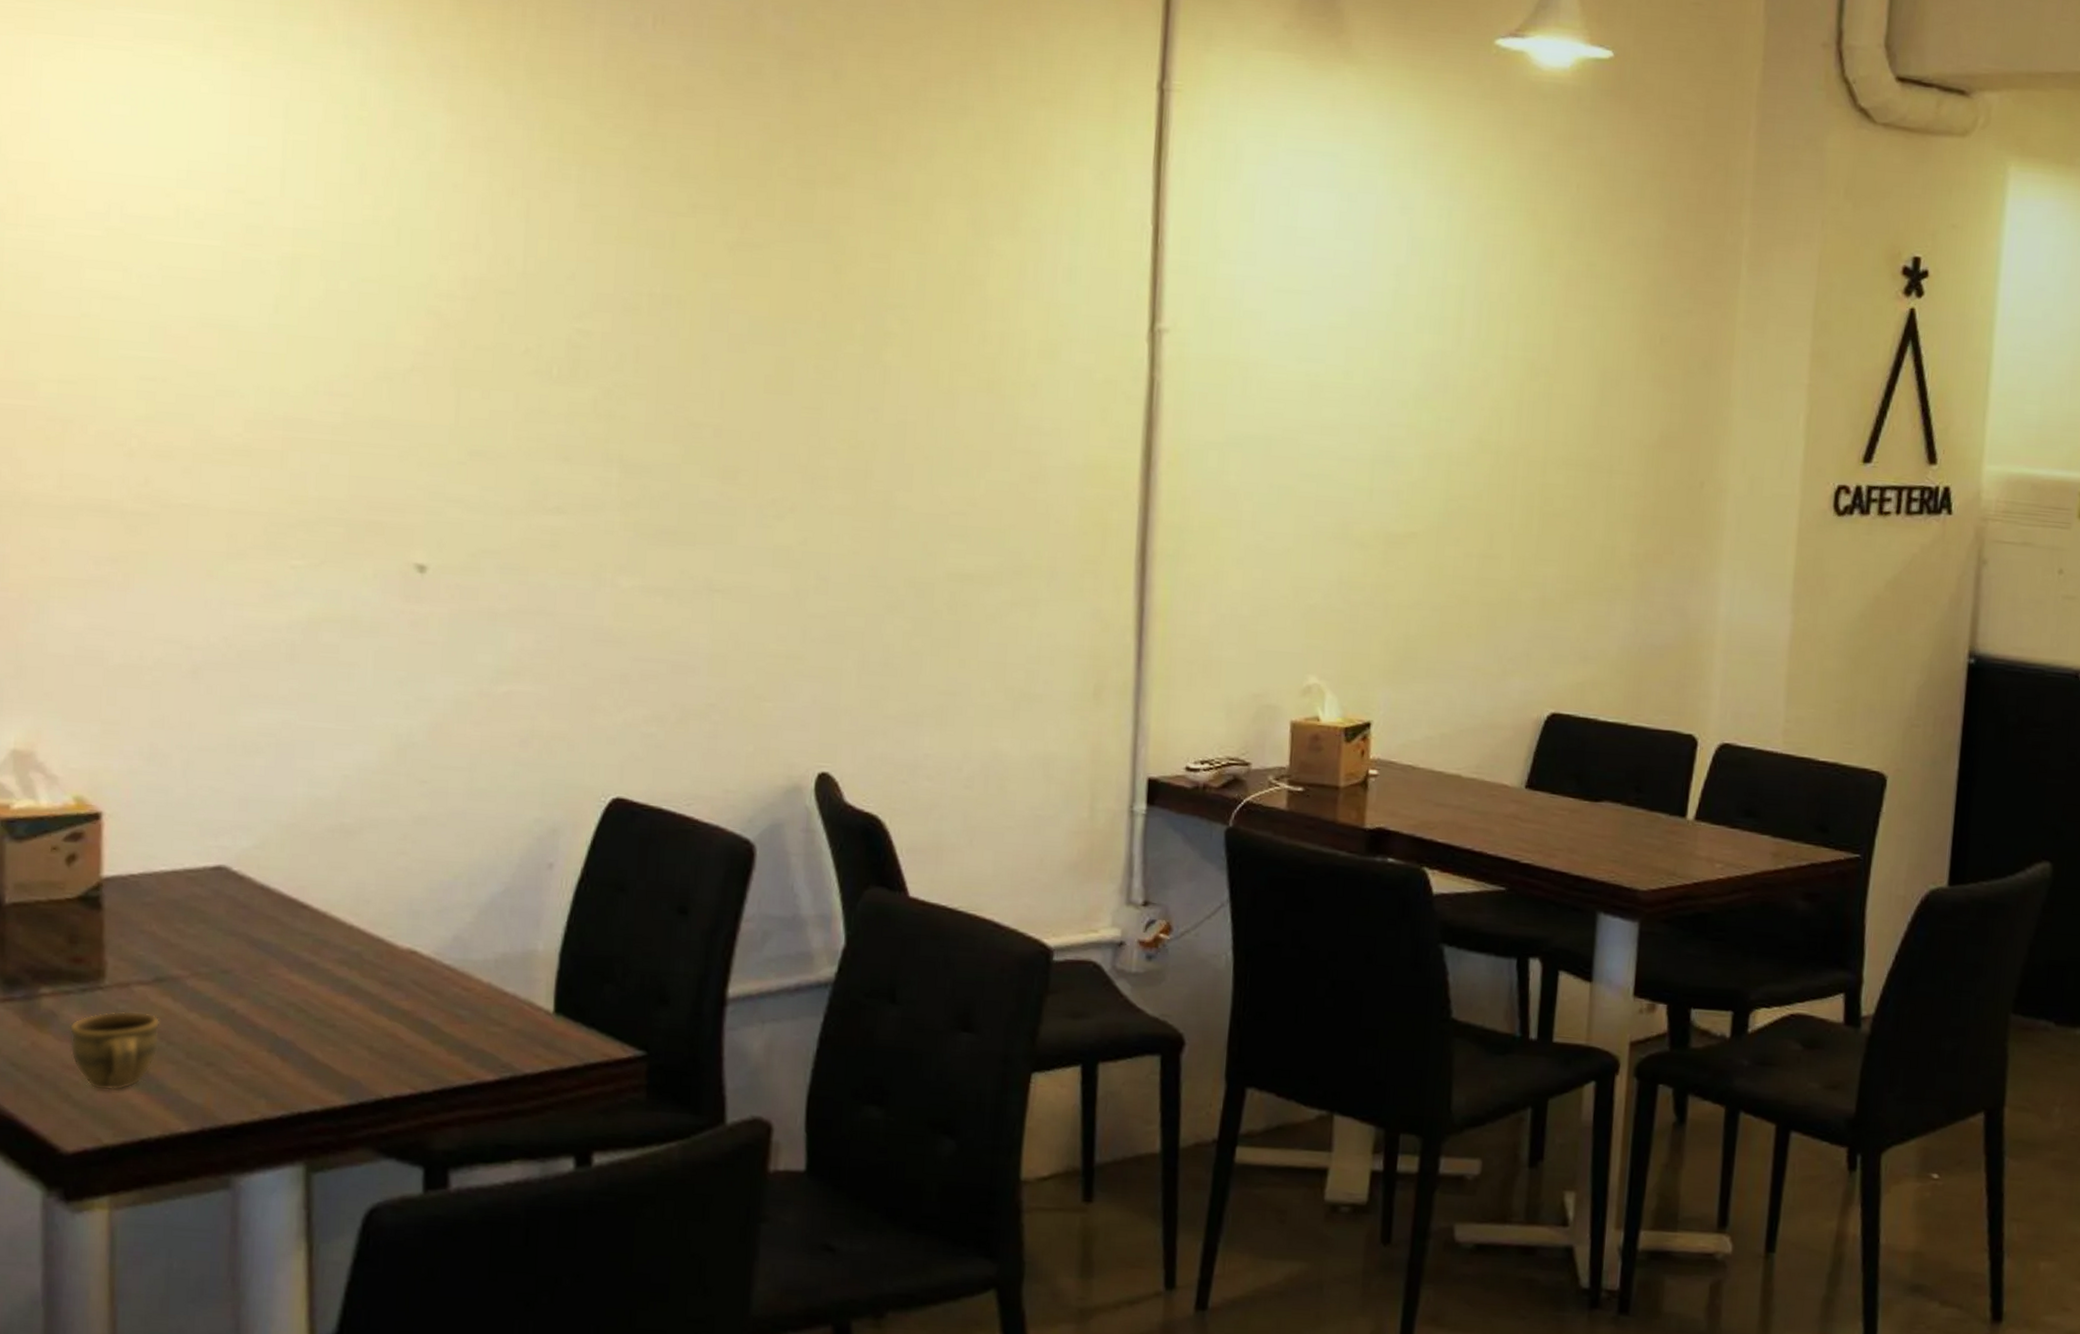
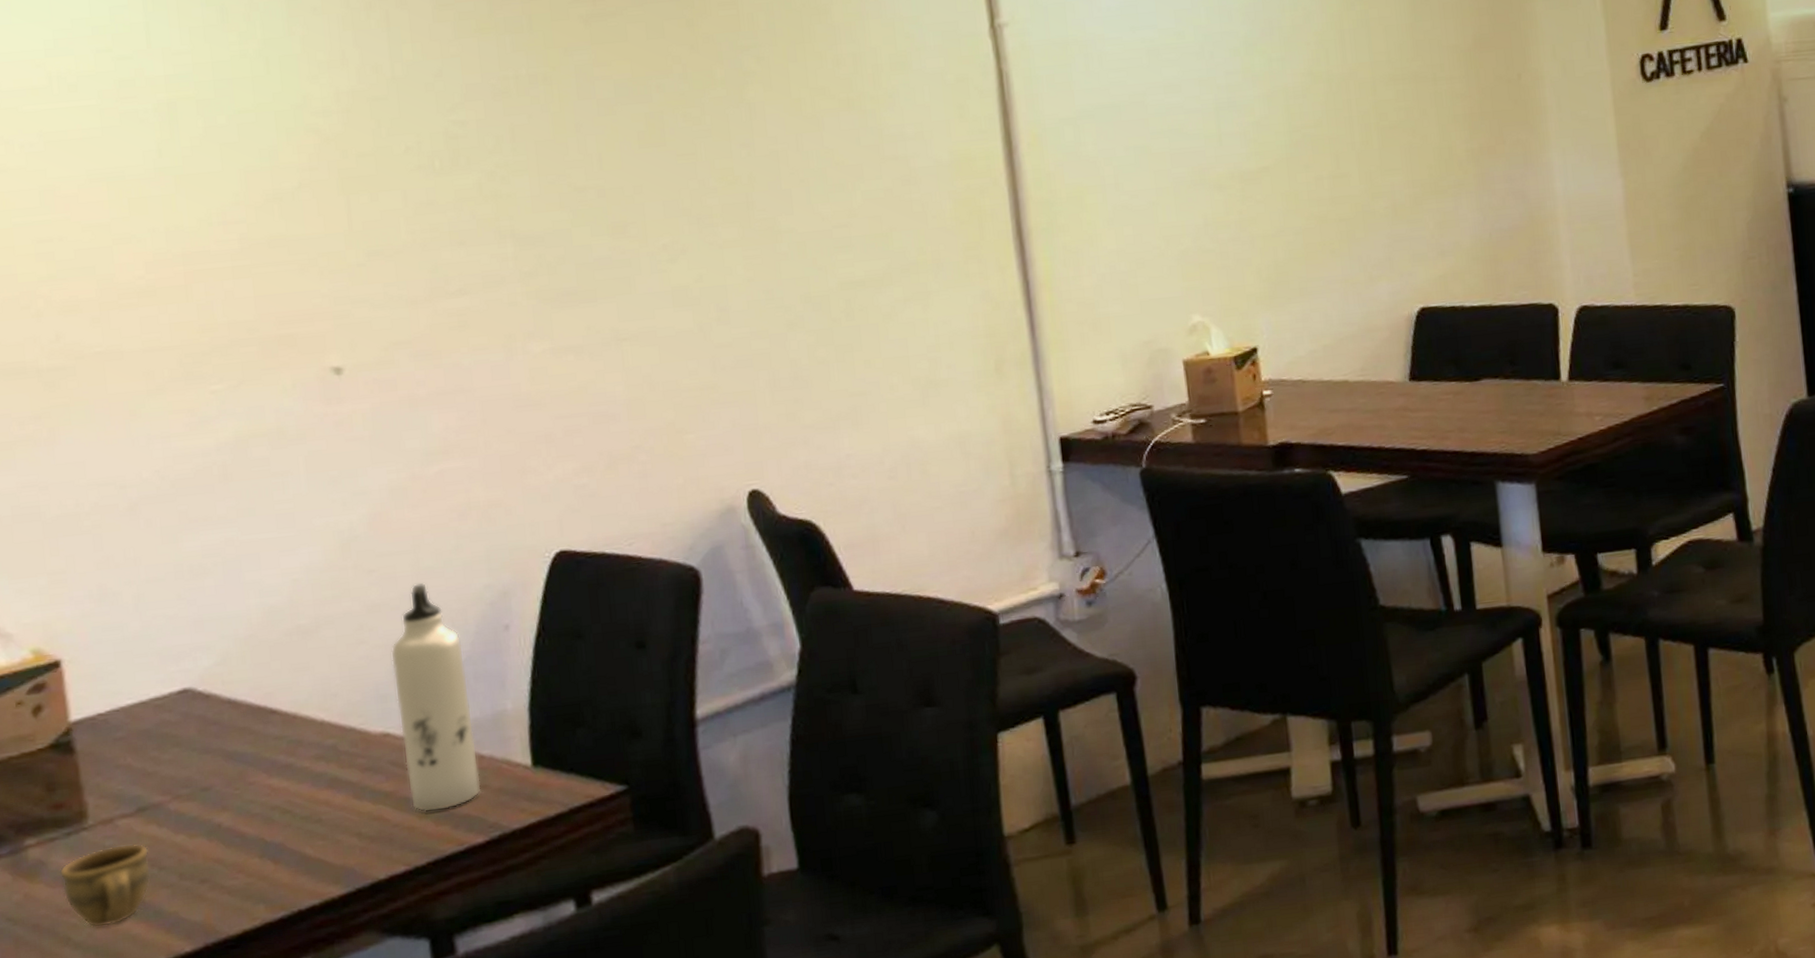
water bottle: none [426,803,504,1041] -> present [391,582,481,812]

